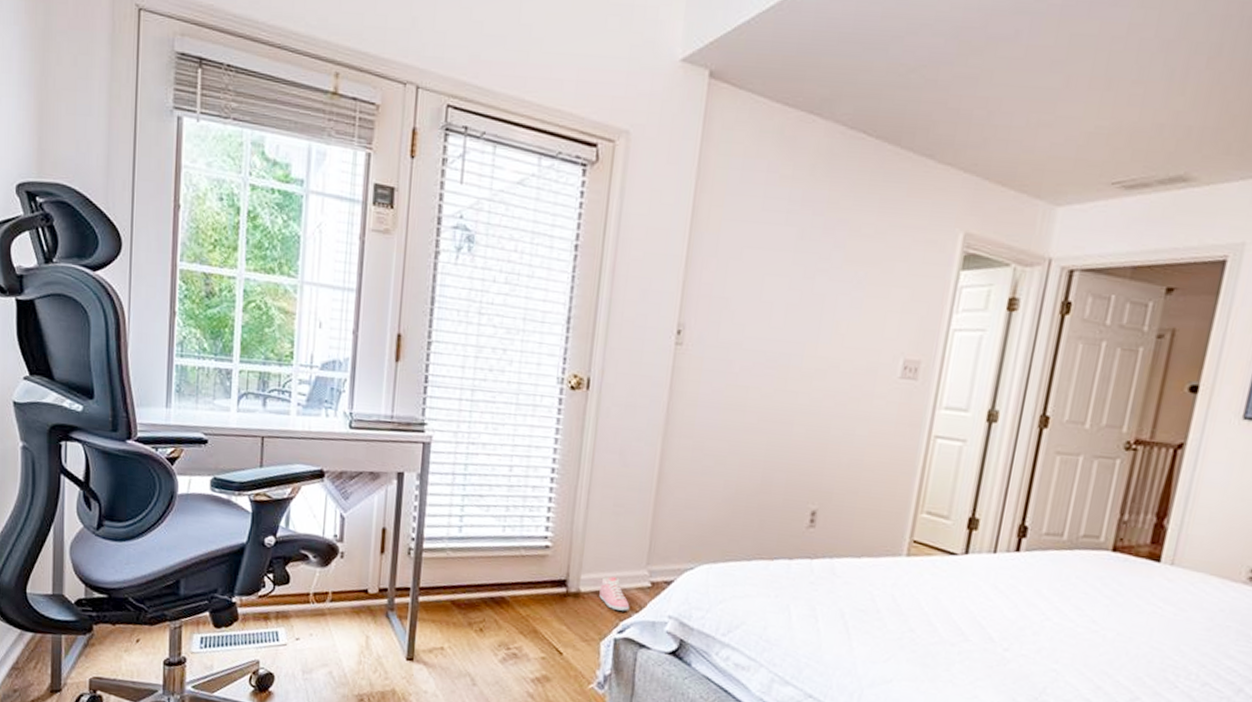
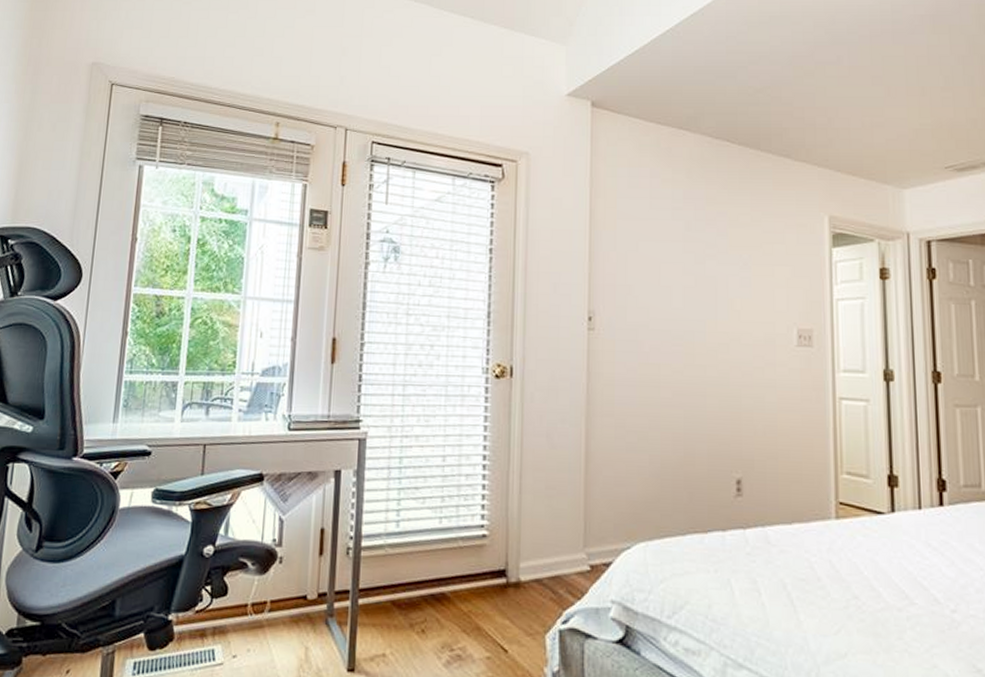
sneaker: present [599,576,630,611] -> none [540,563,572,599]

